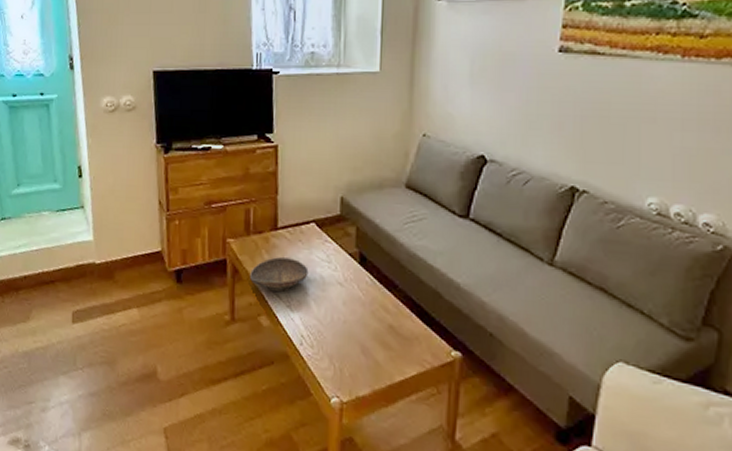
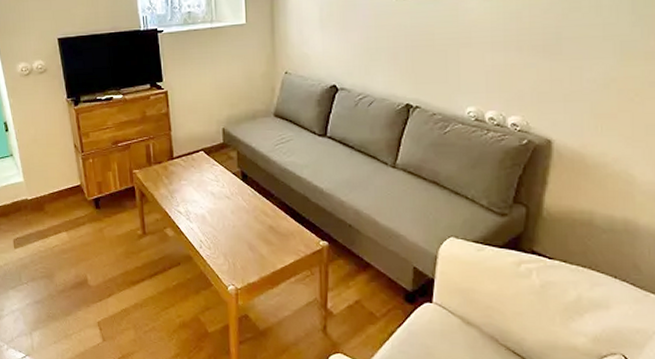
decorative bowl: present [250,257,309,292] -> none [155,181,202,209]

